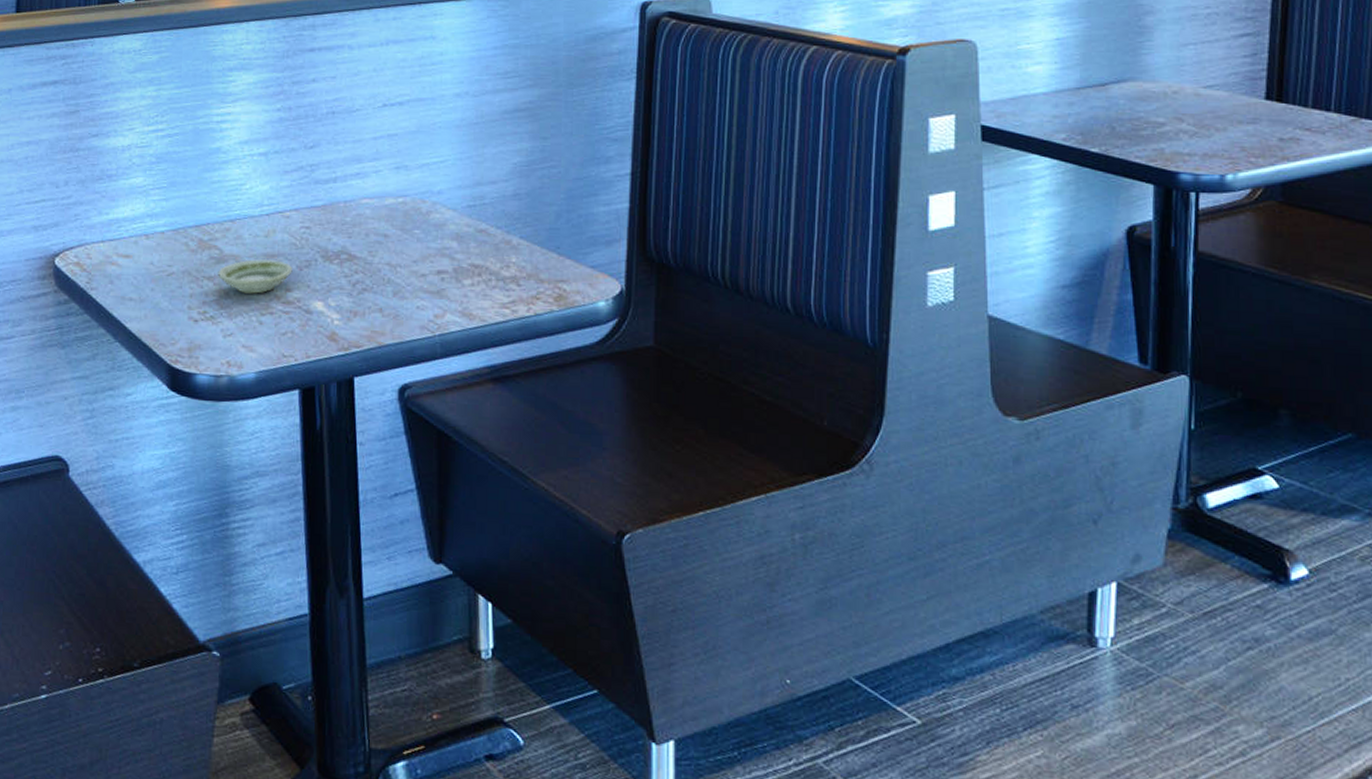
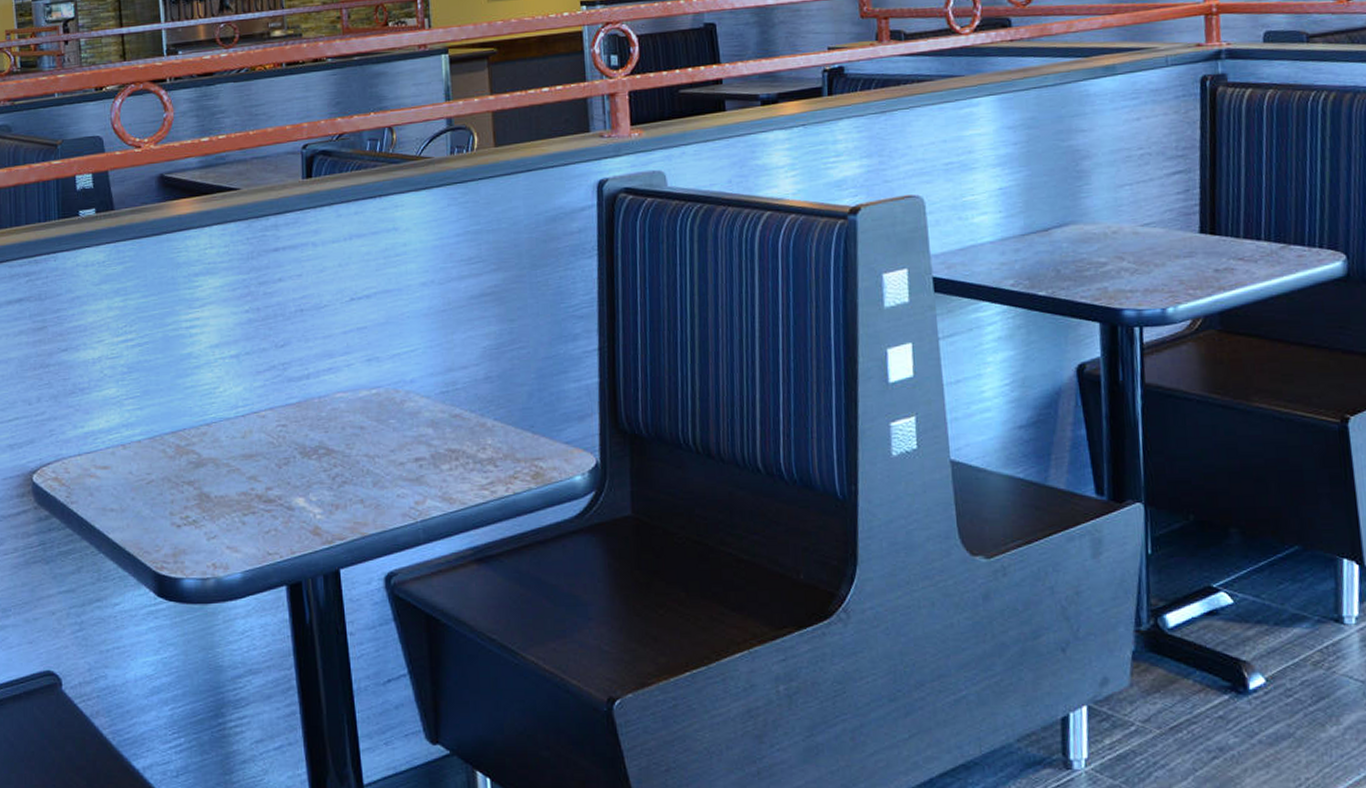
saucer: present [218,258,293,294] -> none [197,459,272,495]

